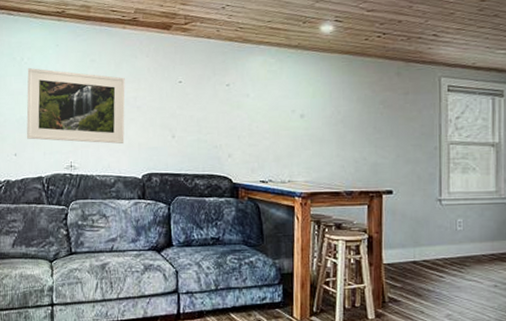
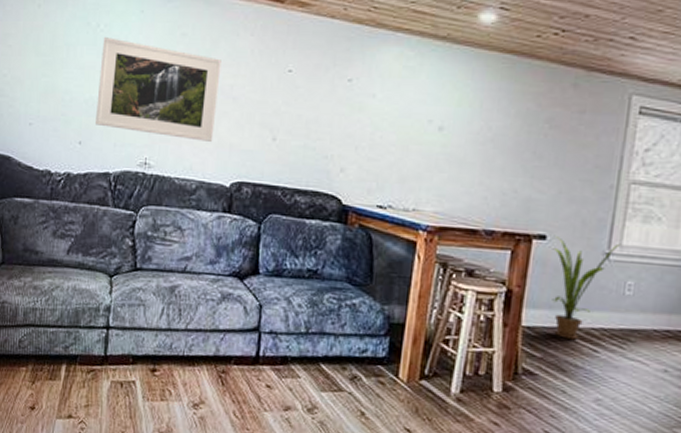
house plant: none [398,191,449,270] -> present [552,236,621,340]

